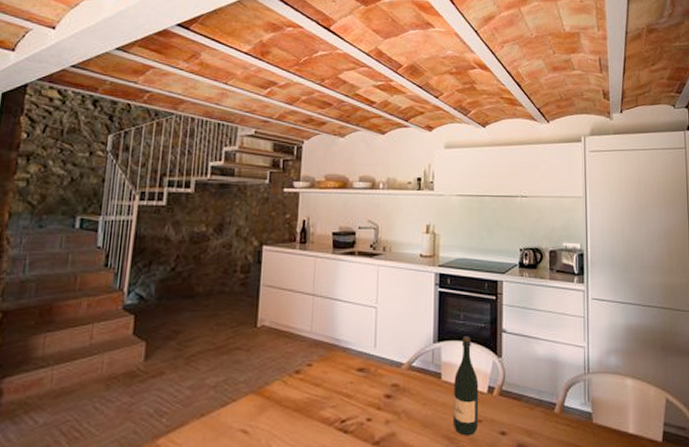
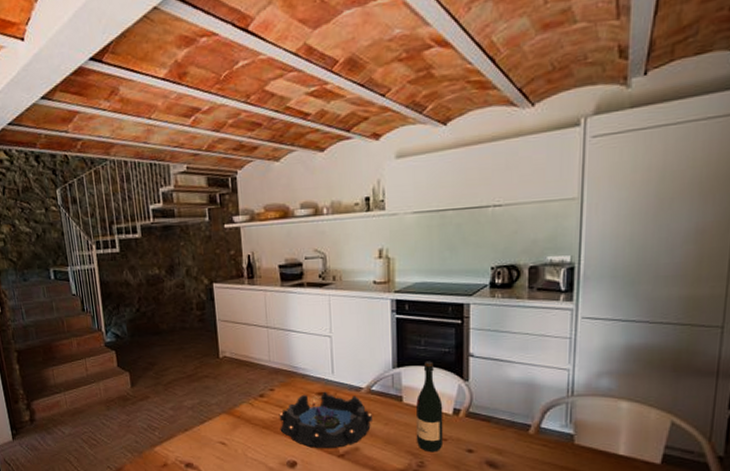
decorative bowl: none [313,367,412,435] -> present [279,391,373,448]

